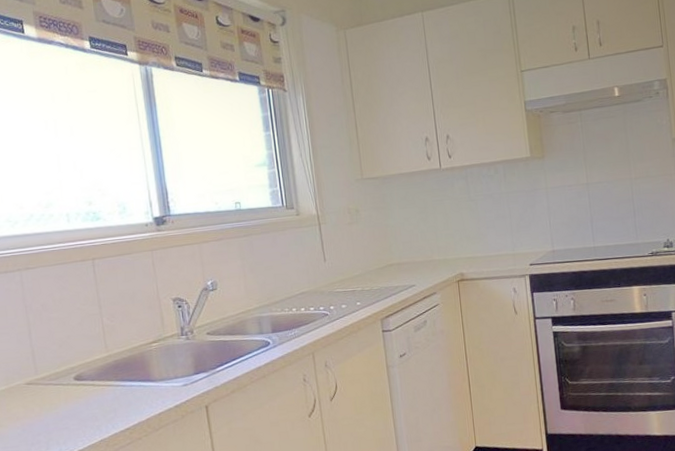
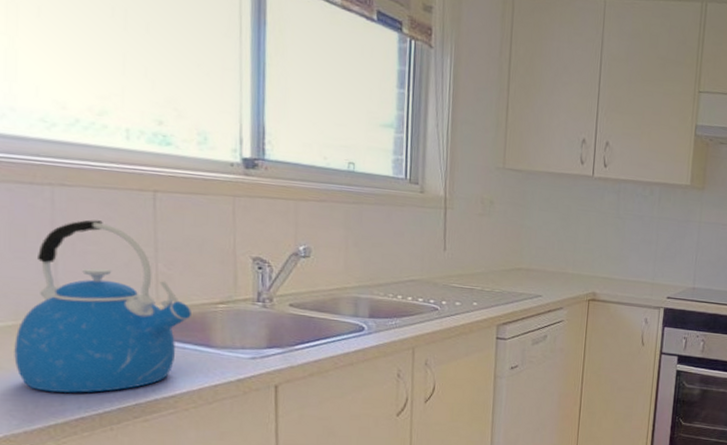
kettle: none [8,291,133,440] -> present [14,219,191,393]

